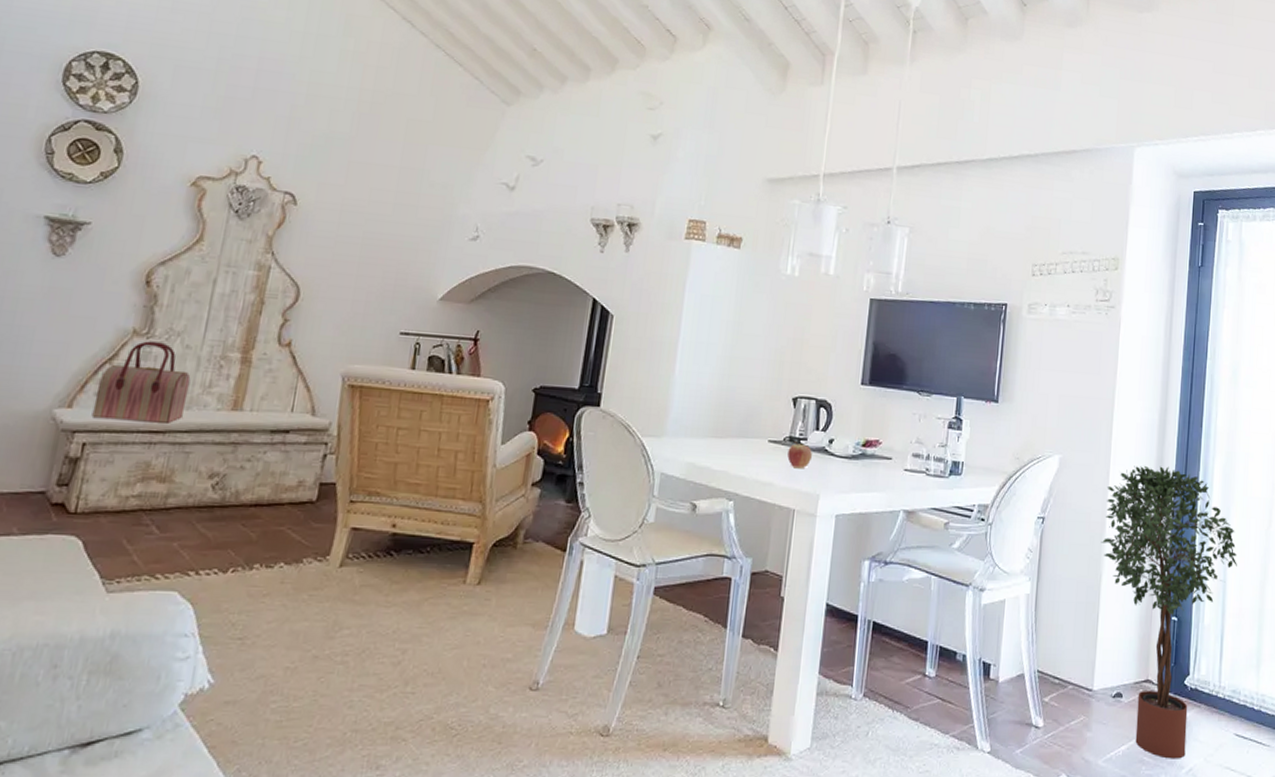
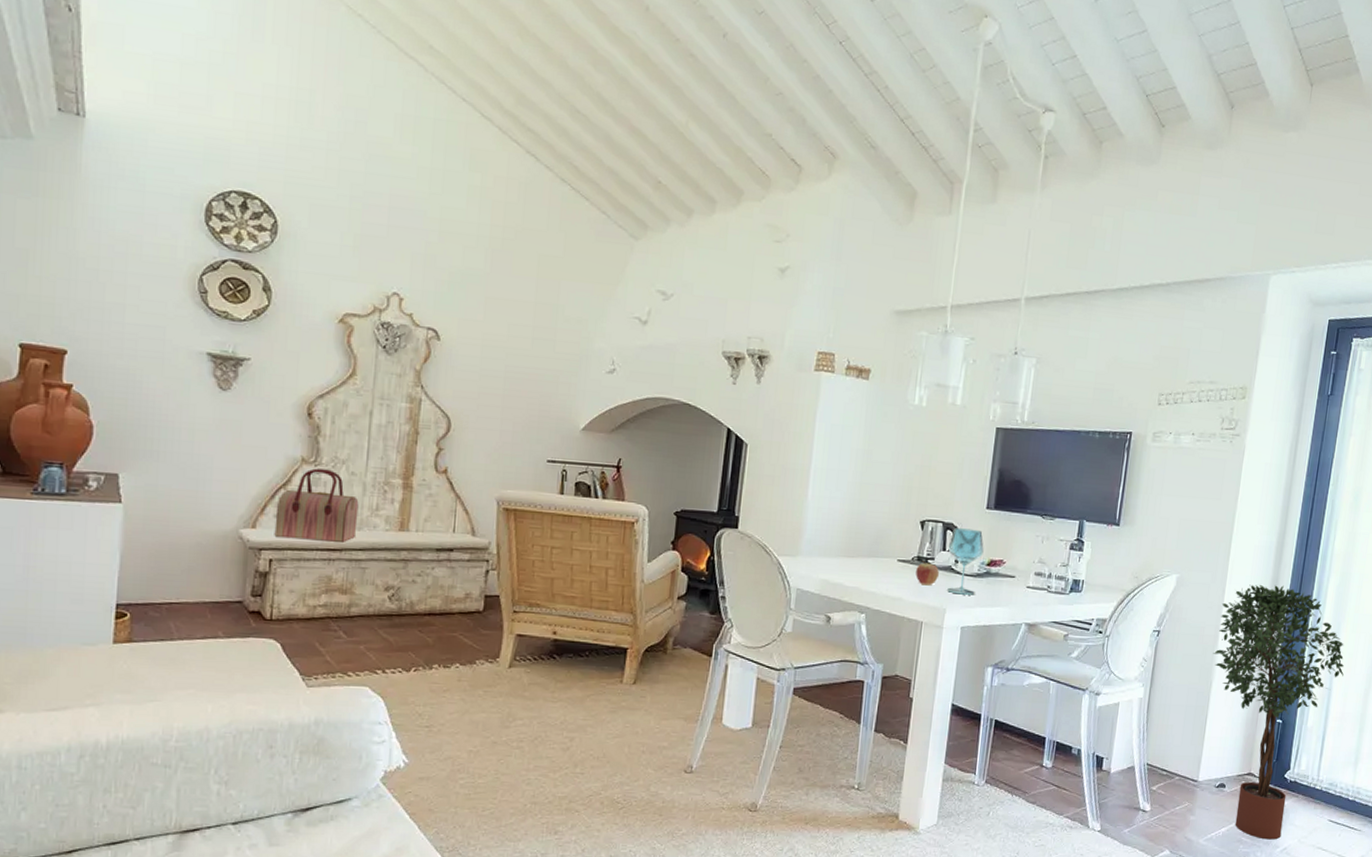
wine glass: none [821,405,859,479] -> present [947,528,984,595]

